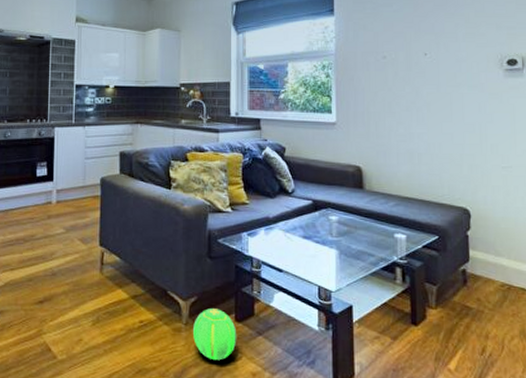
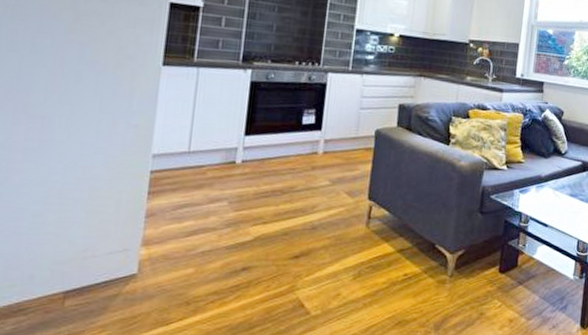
ball: present [193,308,237,361] -> none [457,261,500,310]

